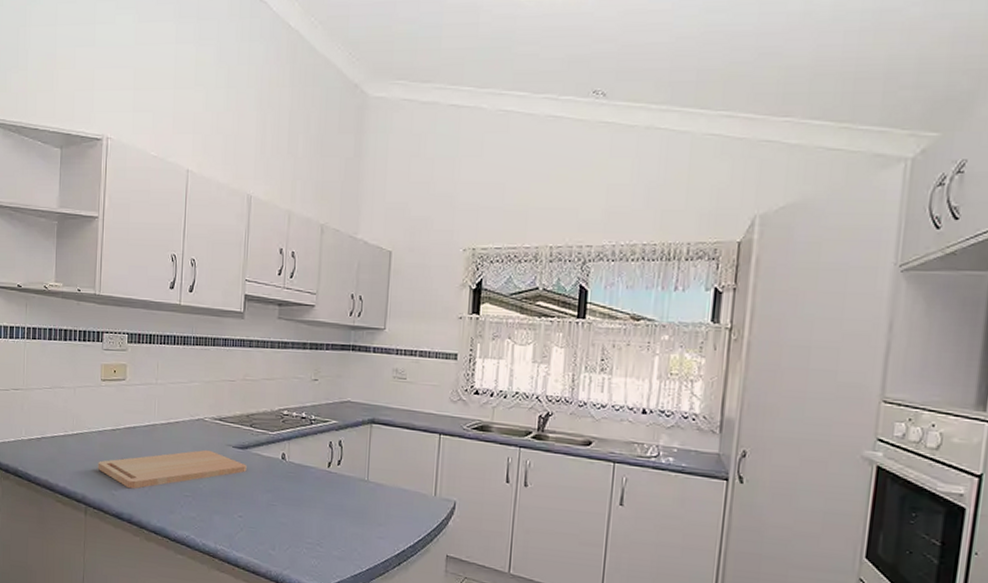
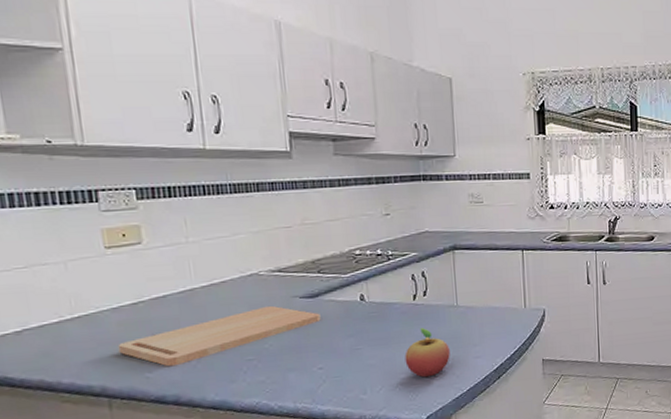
fruit: none [312,497,355,548] -> present [405,328,450,378]

